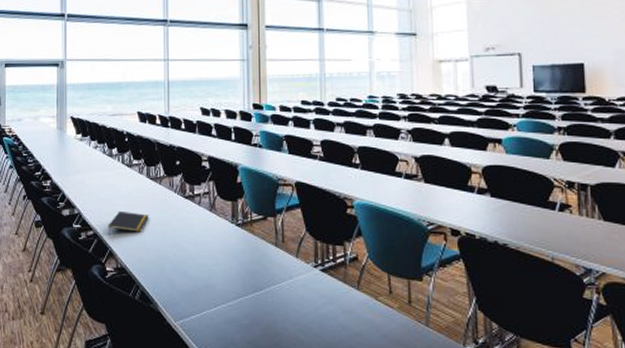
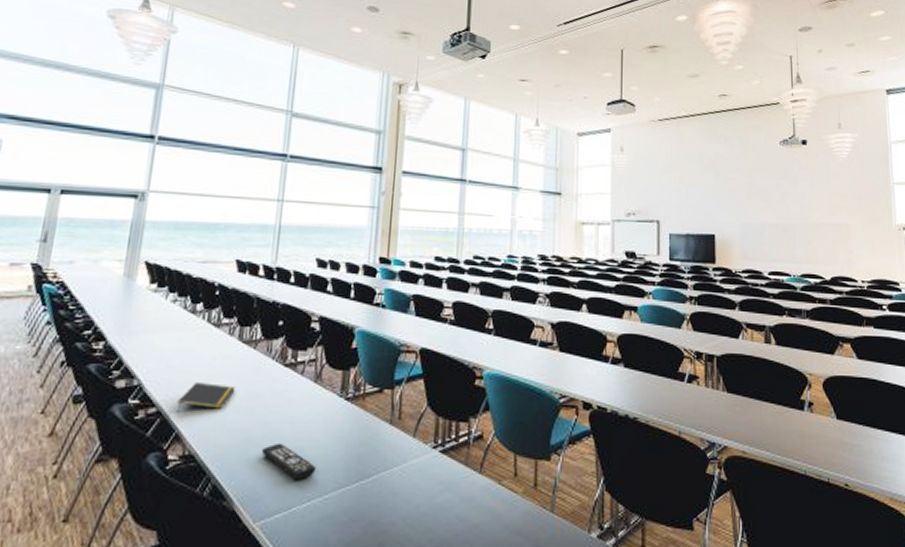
remote control: none [175,260,219,290] -> present [262,443,317,480]

